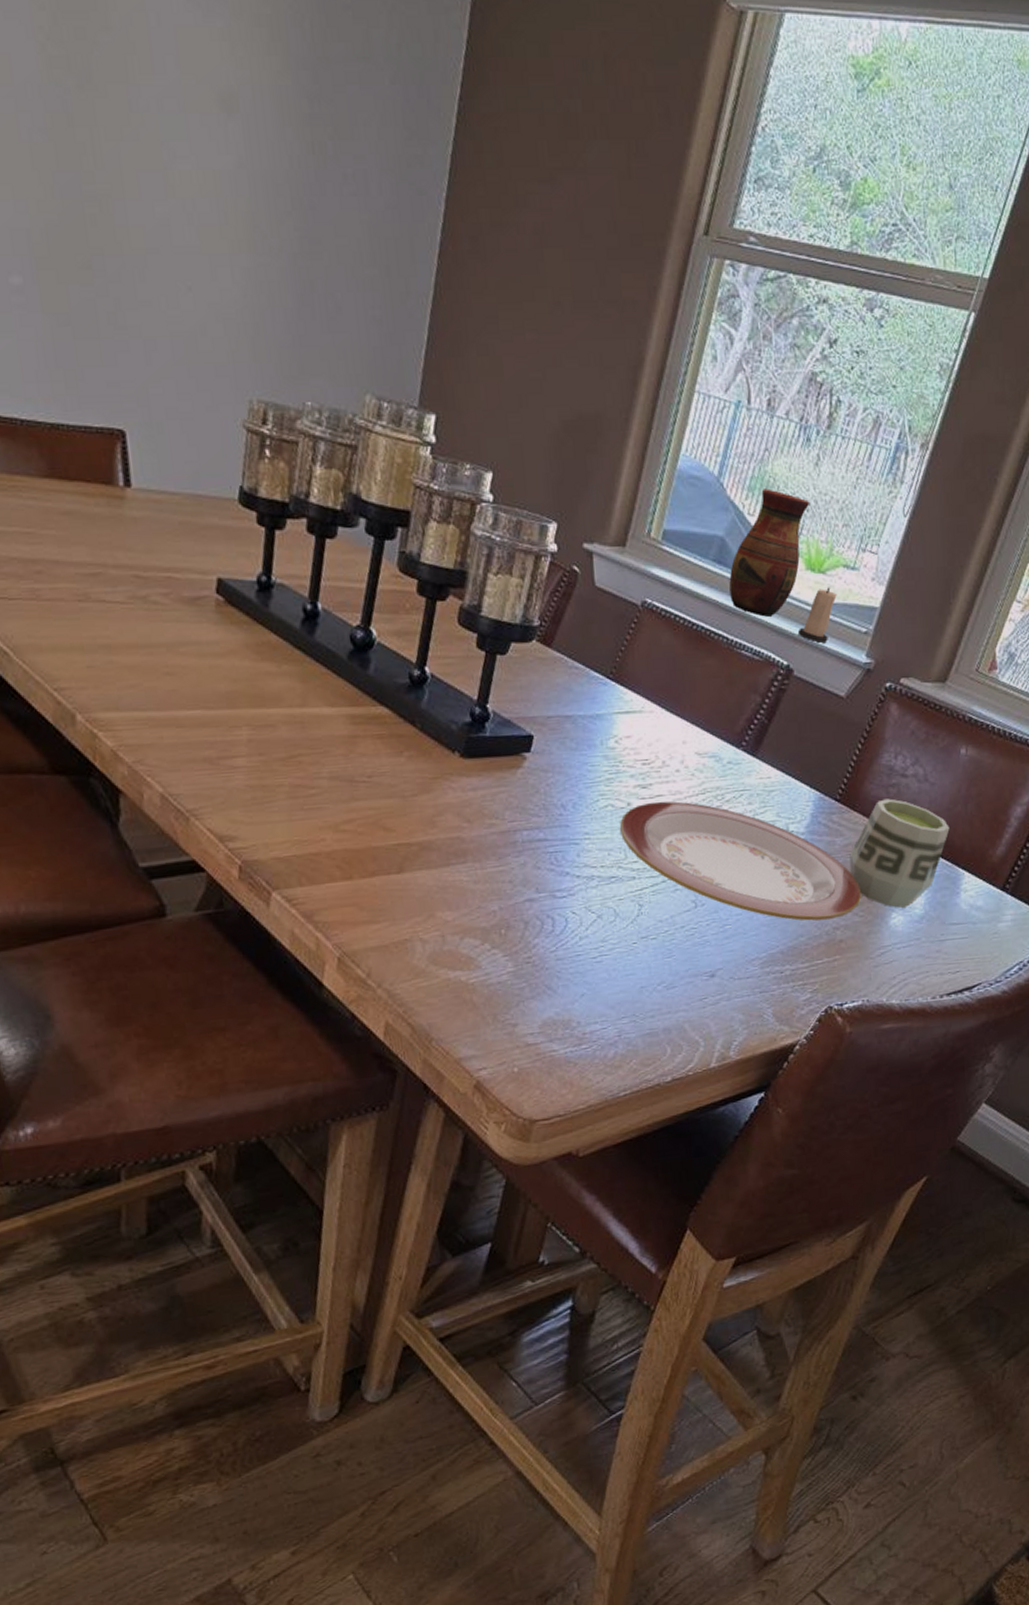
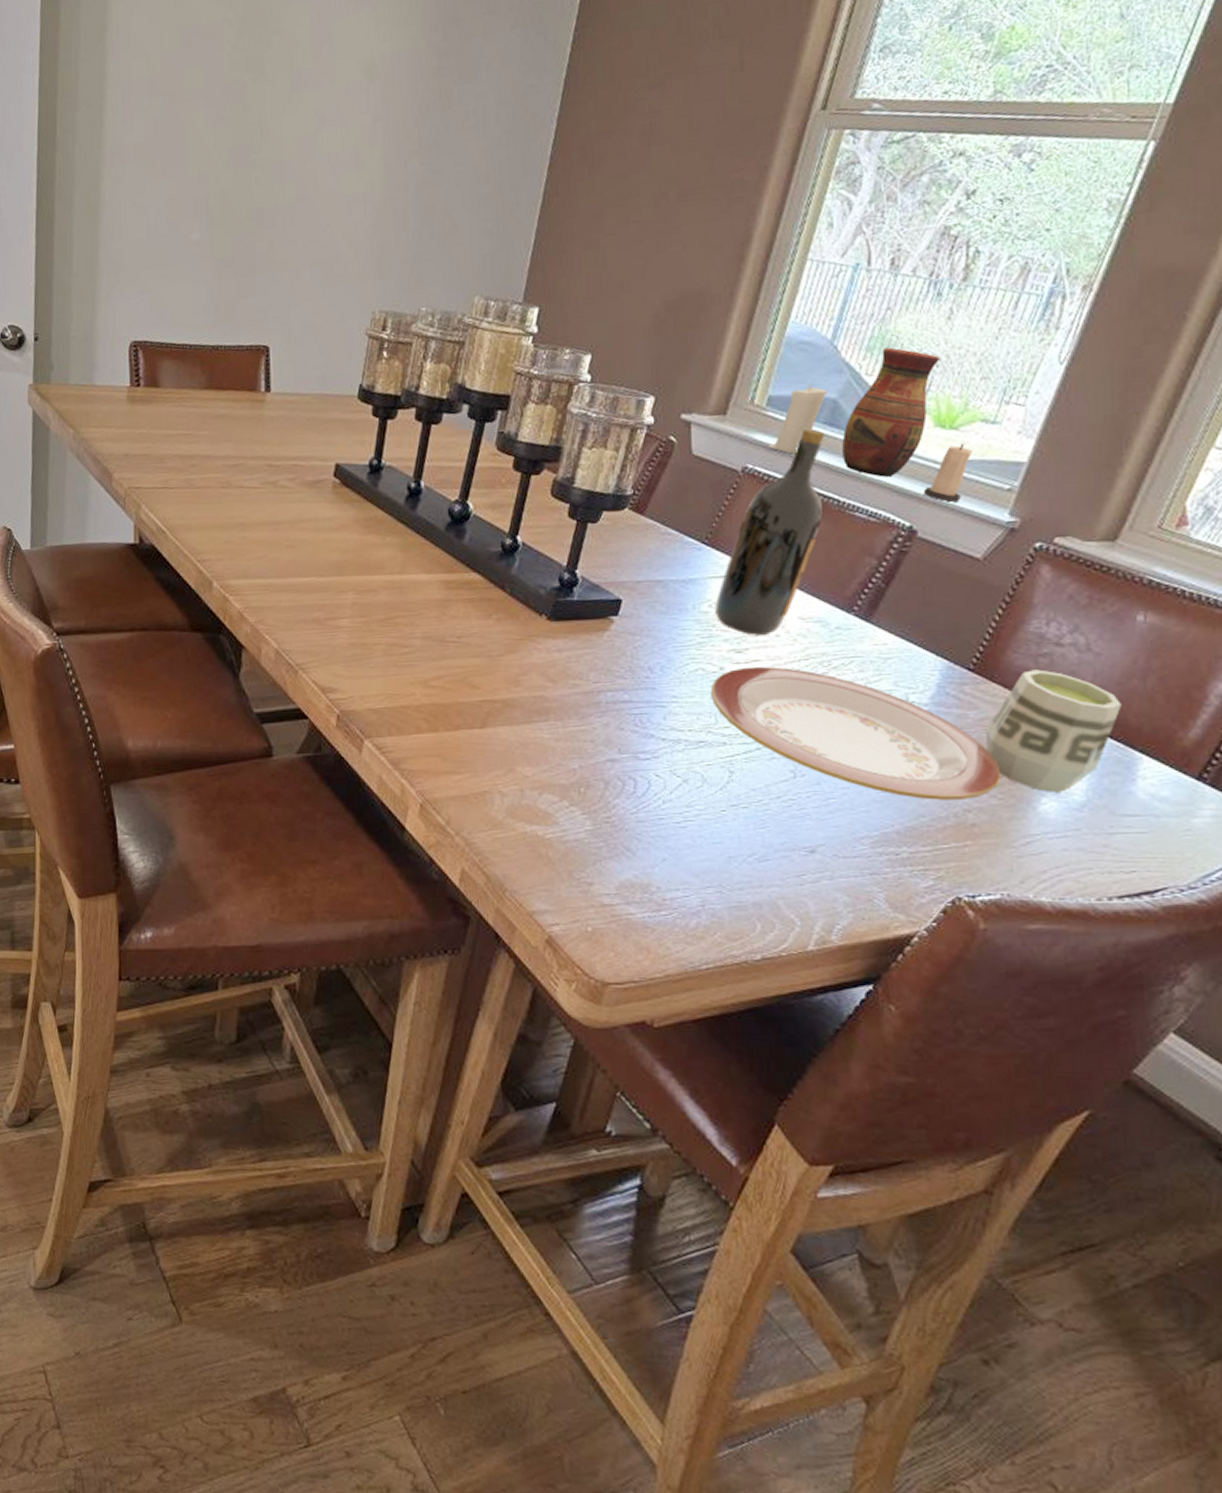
wine bottle: none [621,564,715,771] -> present [715,428,826,635]
candle: none [665,520,715,590] -> present [769,384,827,454]

